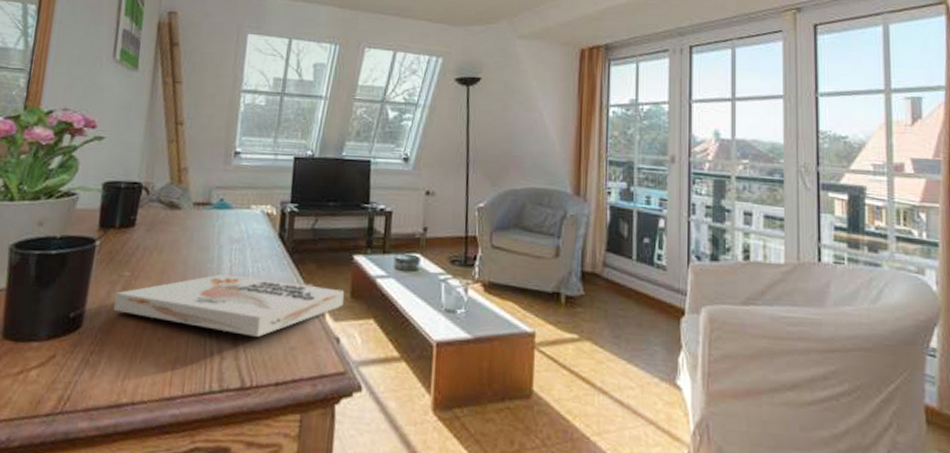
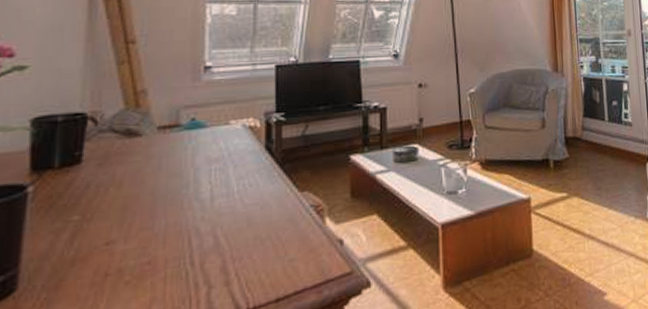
book: present [113,273,345,337] -> none [60,192,345,264]

